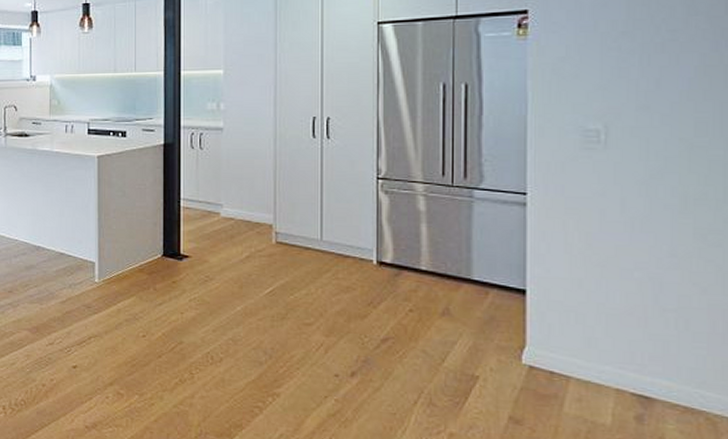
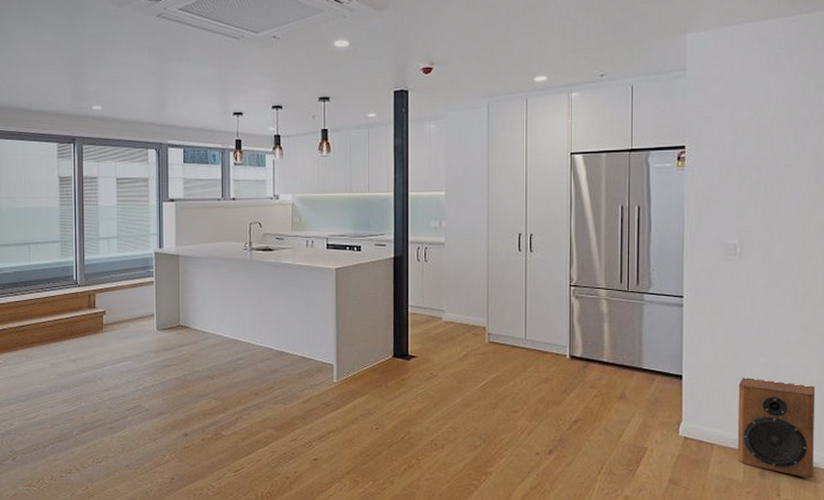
speaker: none [603,296,714,429] -> present [737,377,815,479]

